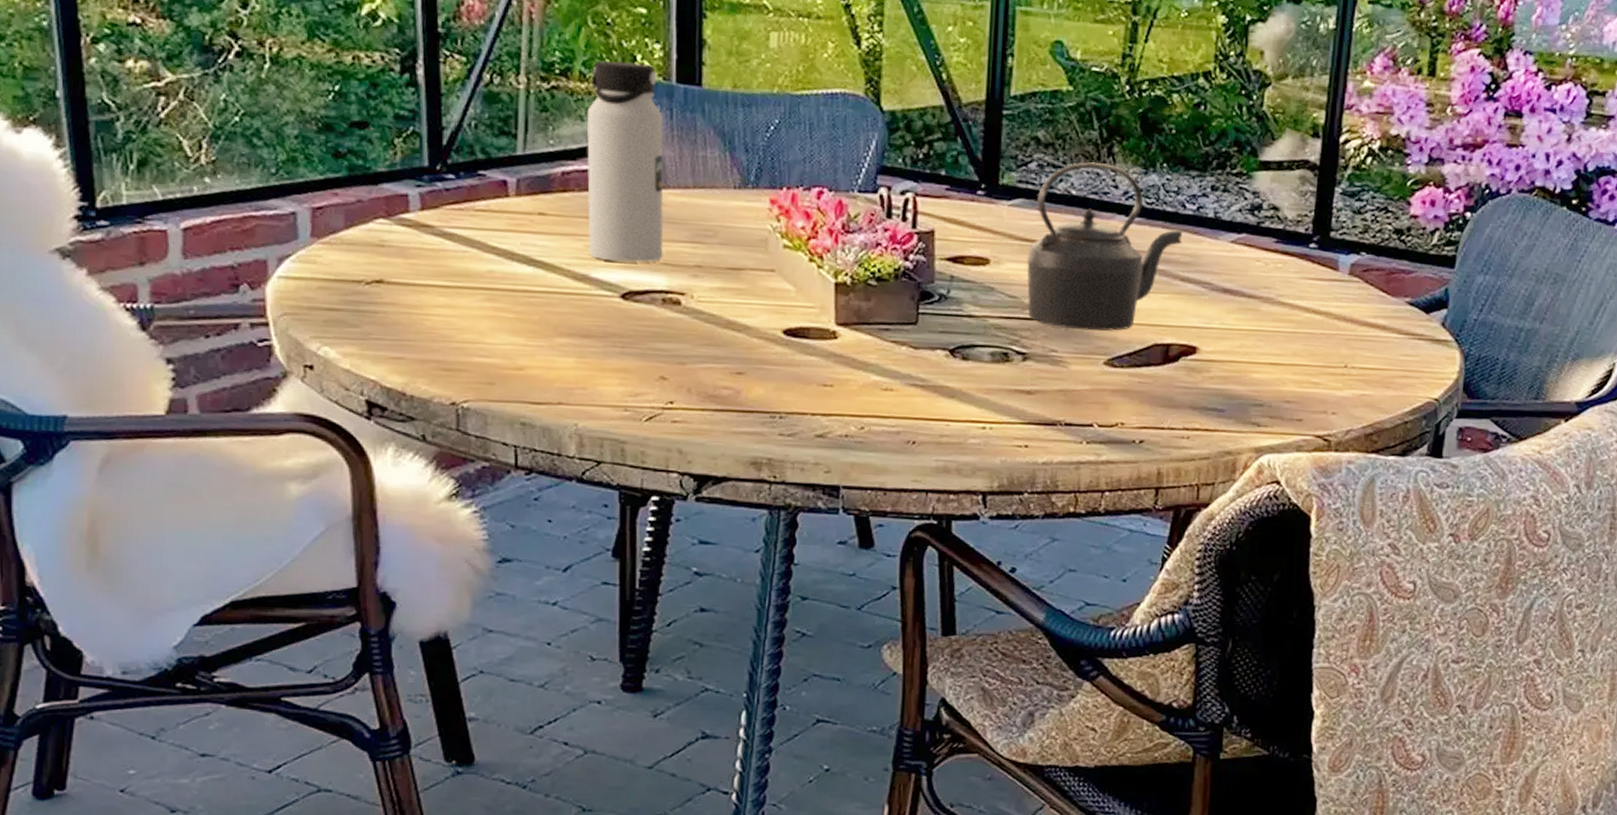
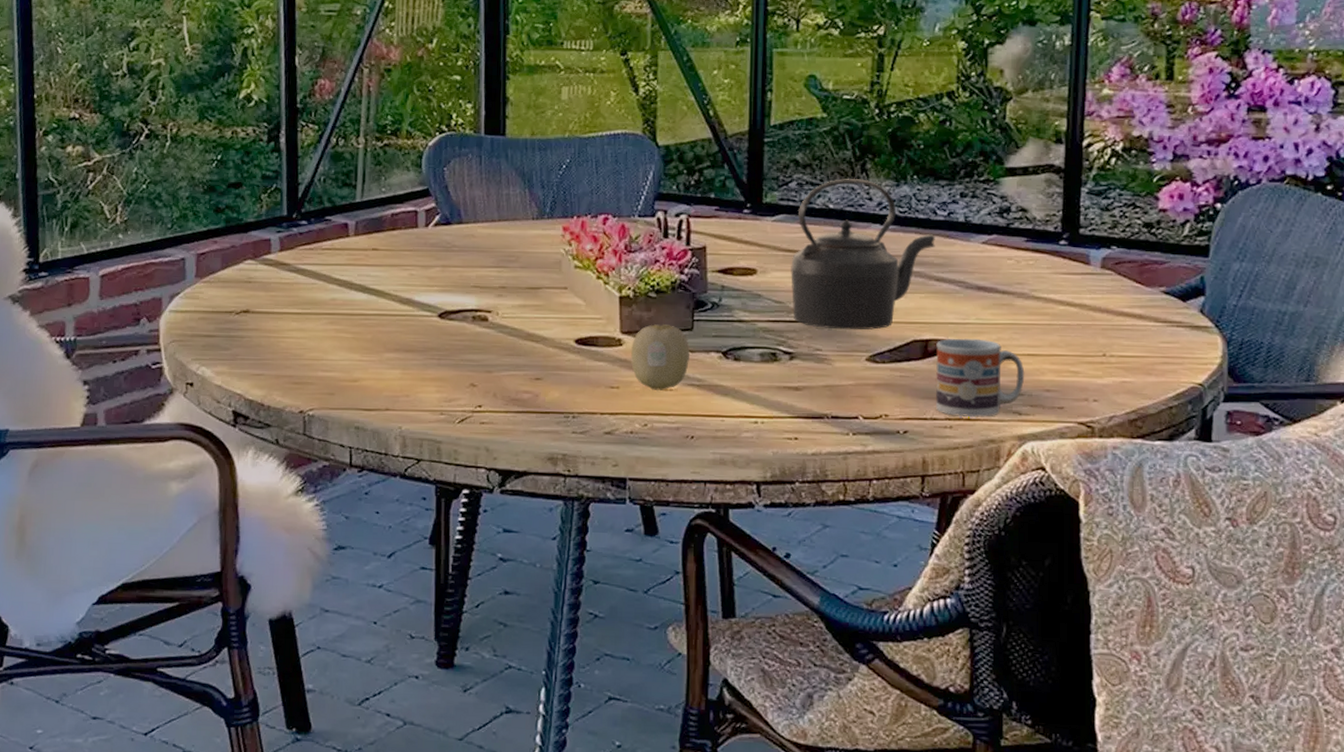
water bottle: present [586,61,664,262] -> none [411,120,474,287]
fruit: none [847,316,913,391] -> present [631,324,689,391]
cup: none [1174,343,1266,428] -> present [935,338,1025,418]

